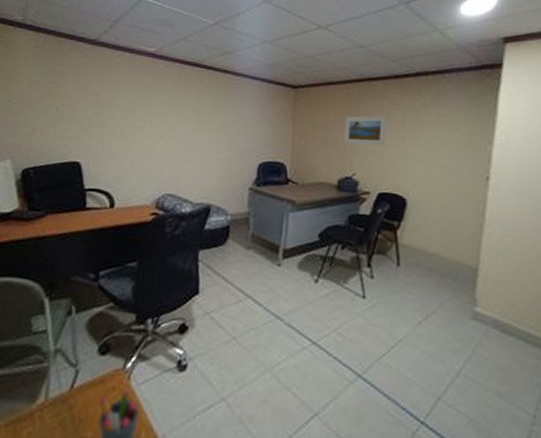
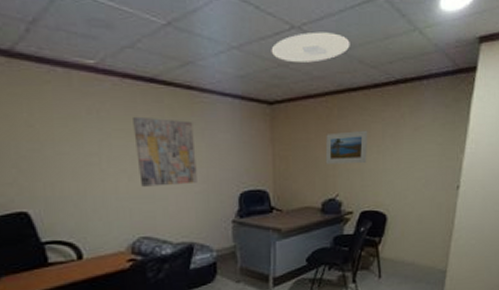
wall art: none [173,92,225,151] -> present [133,116,197,187]
ceiling light: none [298,31,372,55] -> present [271,32,350,63]

